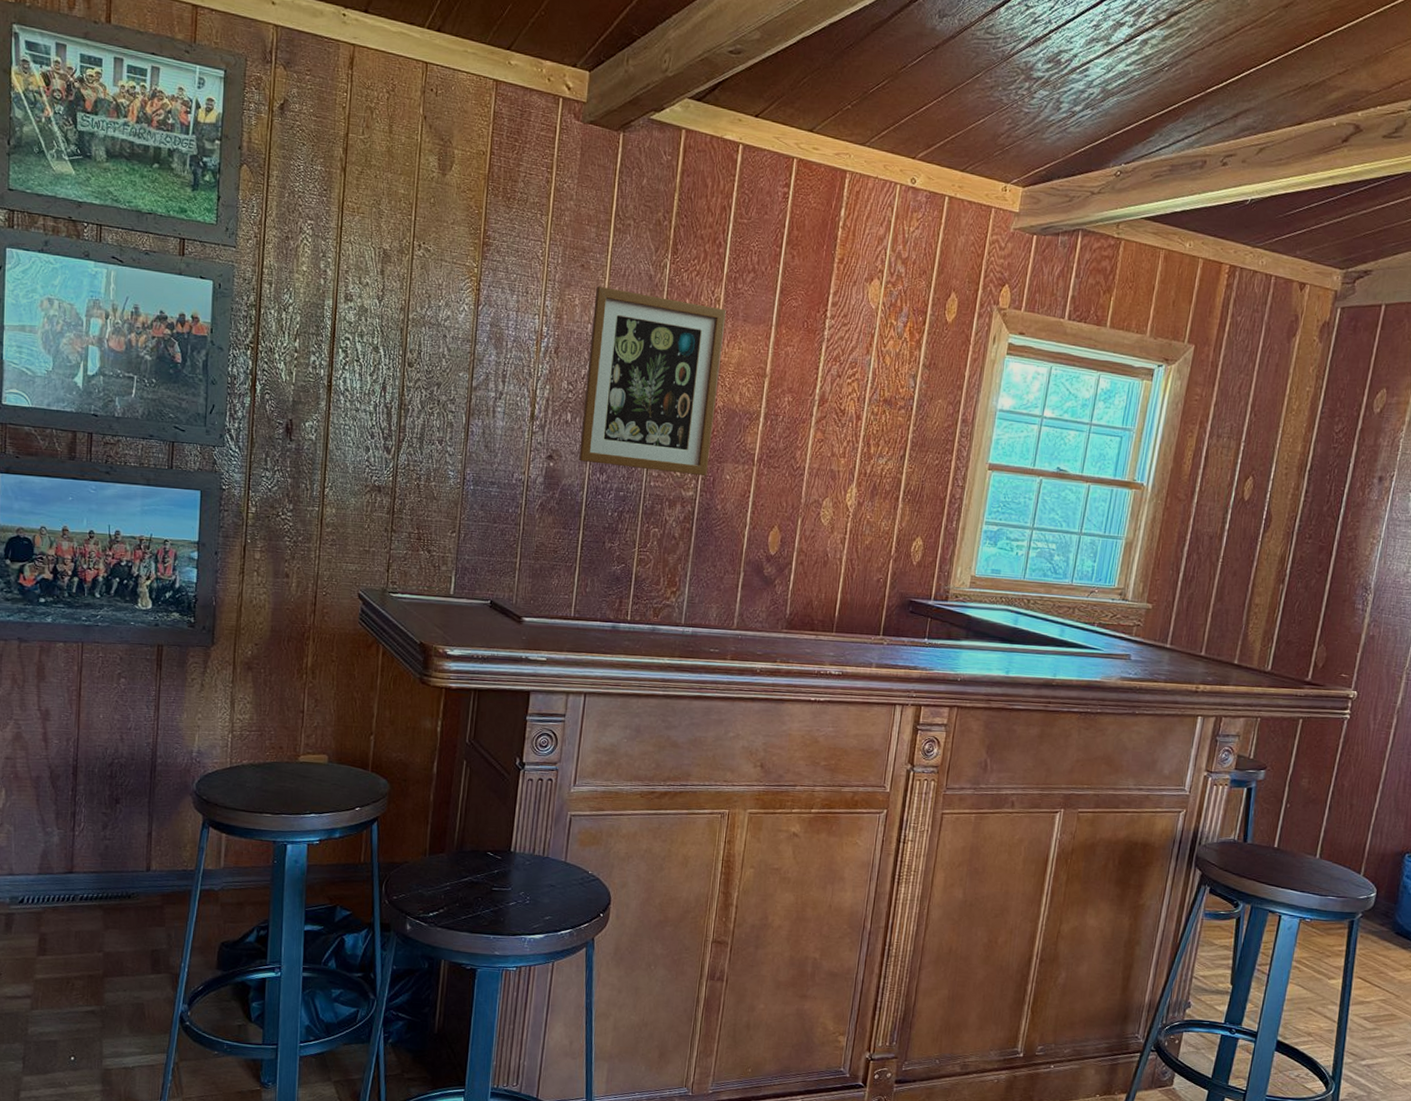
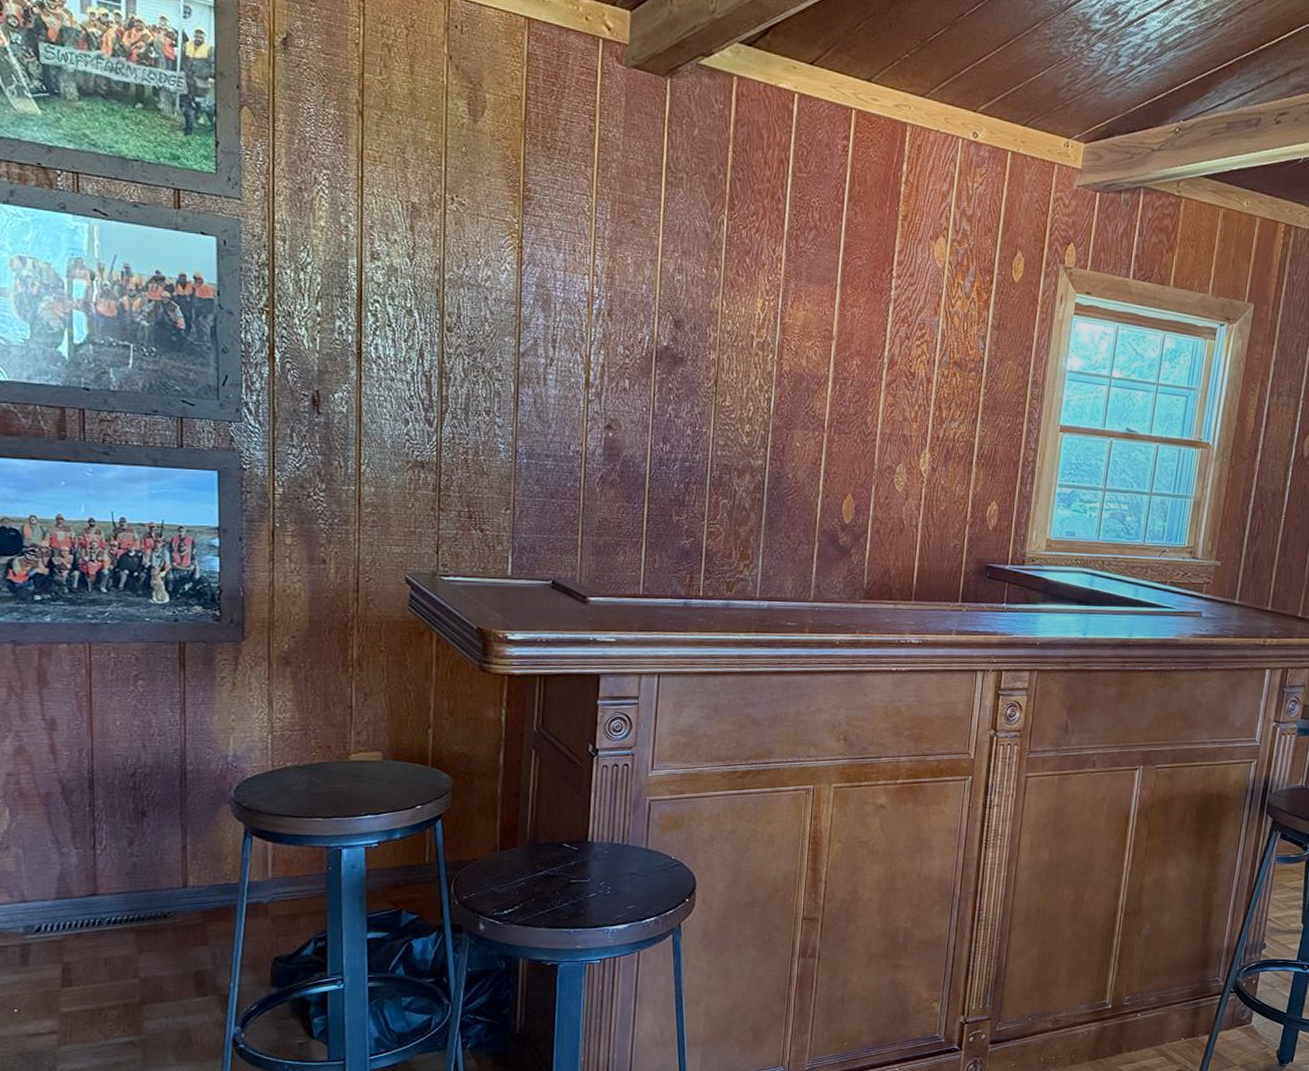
wall art: present [579,286,726,477] -> none [640,243,789,444]

